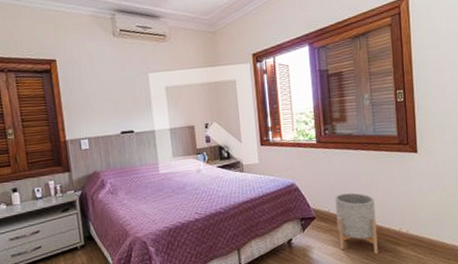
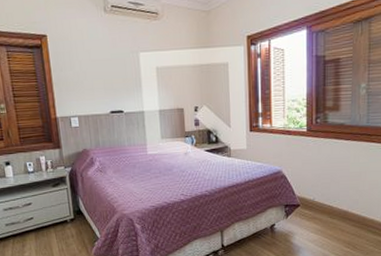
planter: present [335,192,378,254] -> none [321,183,361,243]

